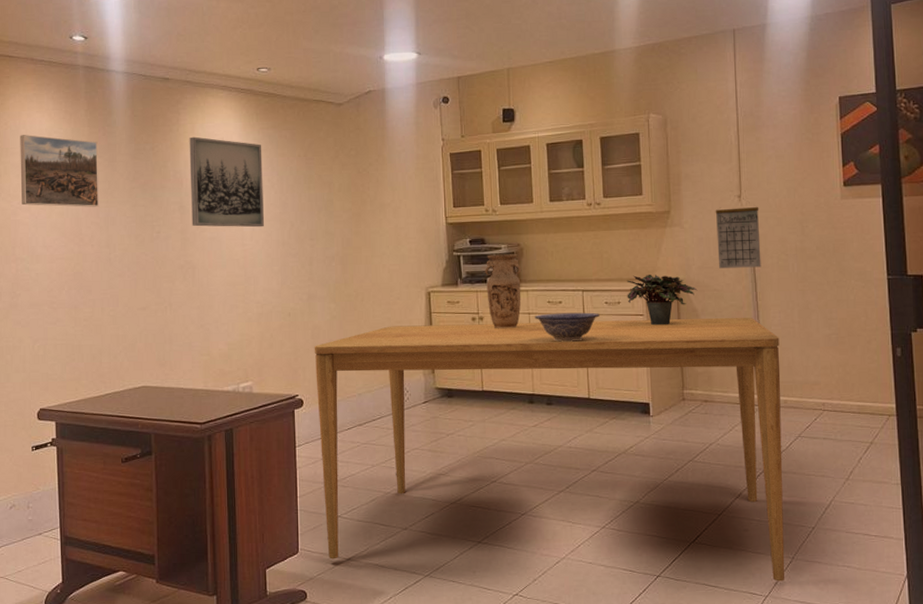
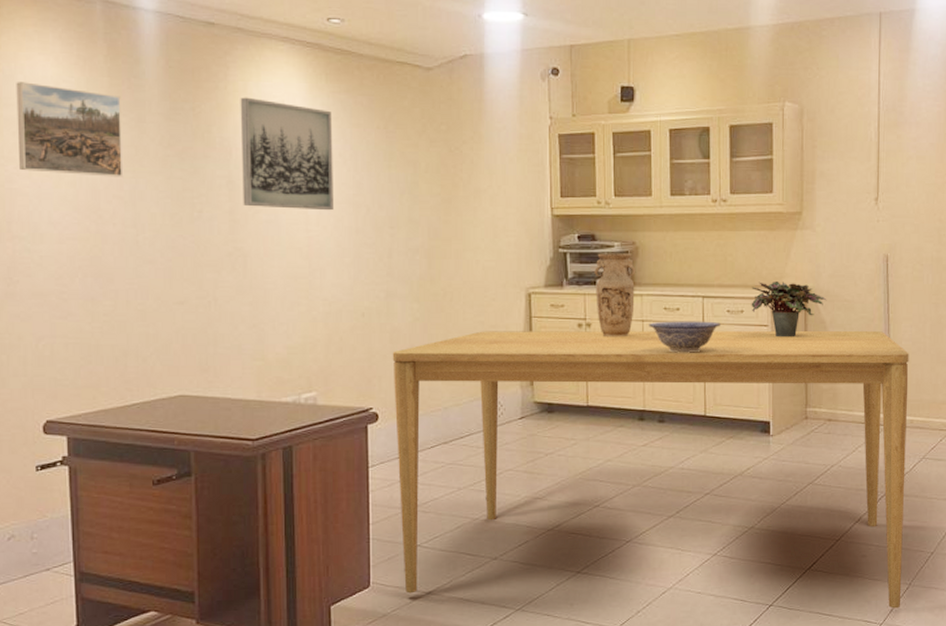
calendar: present [715,195,761,268] -> none [850,197,896,278]

